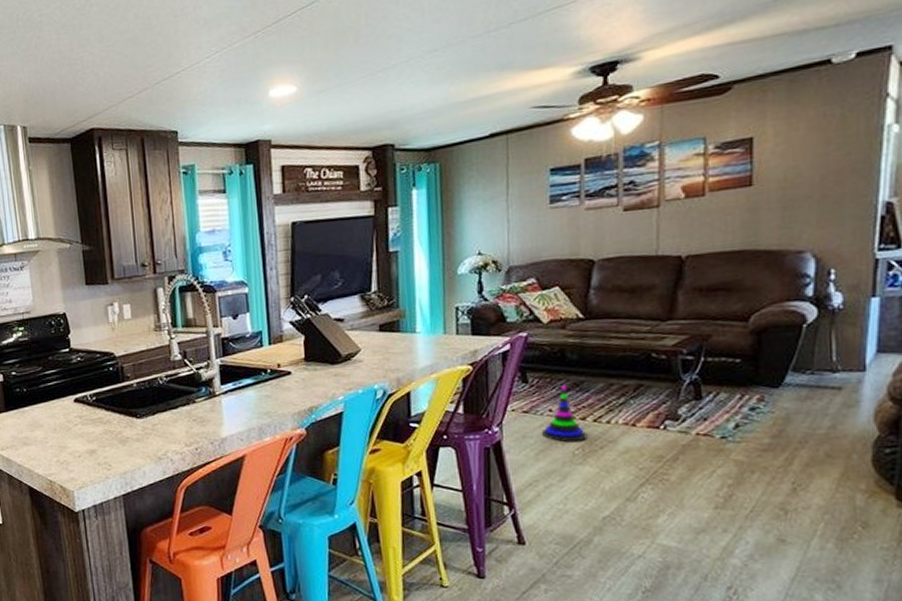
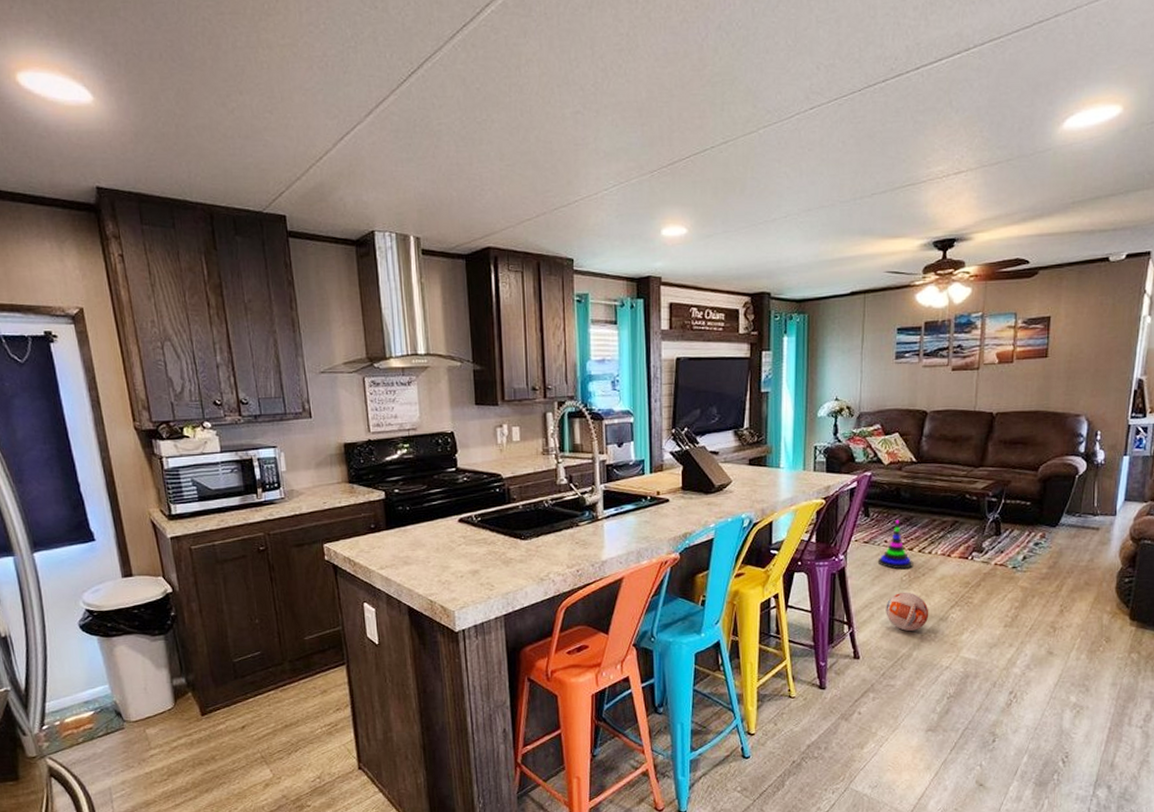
ball: none [555,467,612,513] -> present [886,592,929,631]

